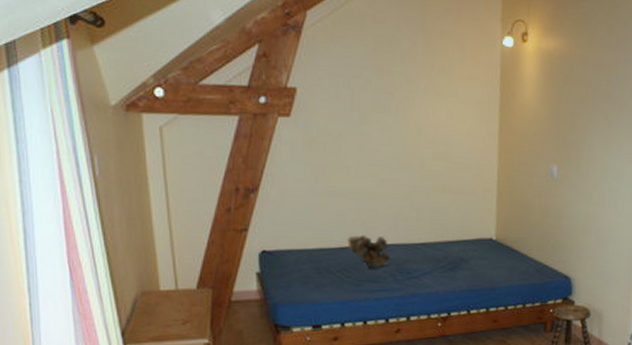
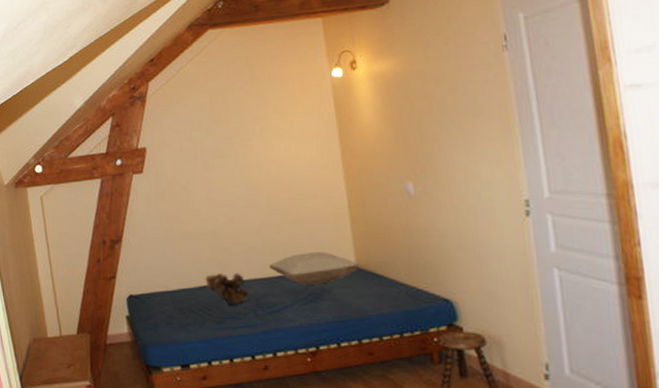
pillow: none [413,222,498,254] -> present [268,252,359,285]

